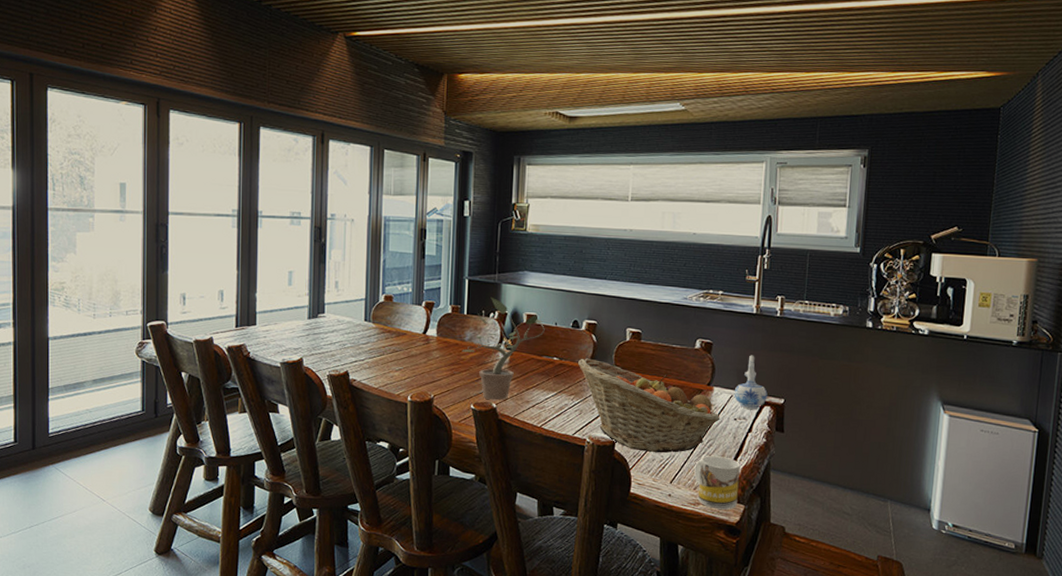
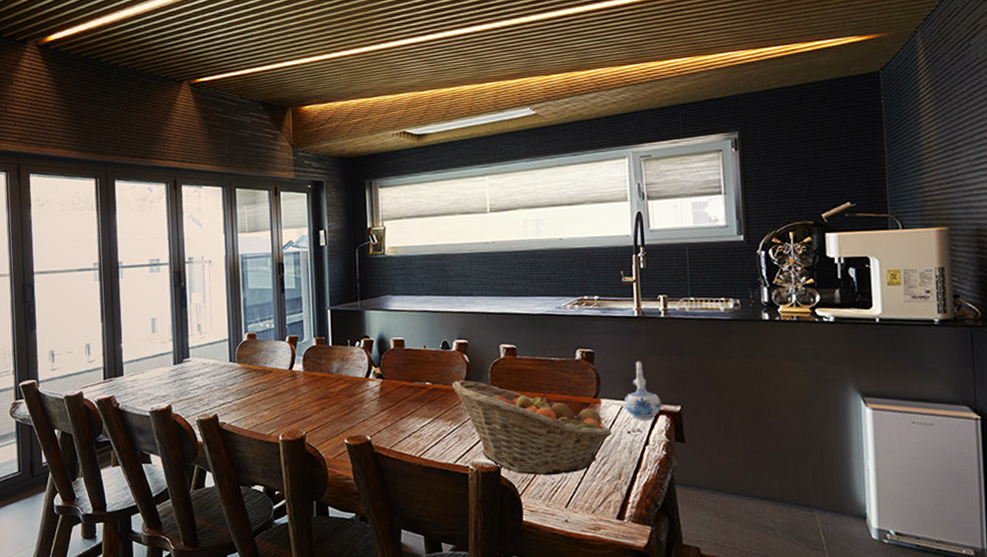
potted plant: present [462,296,545,401] -> none [330,325,414,433]
mug: present [694,456,740,510] -> none [590,474,643,533]

